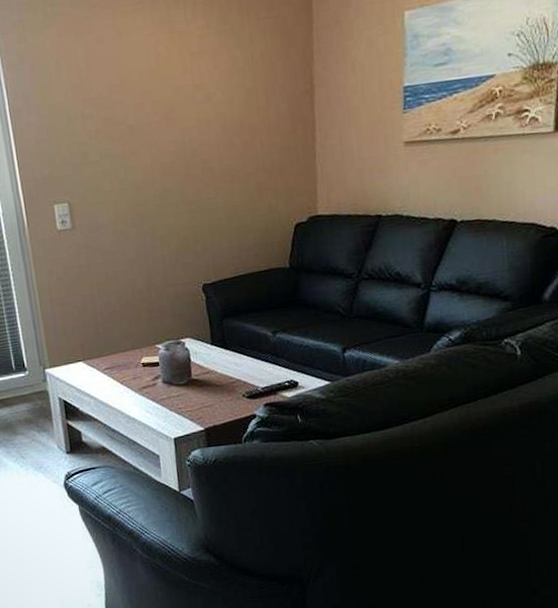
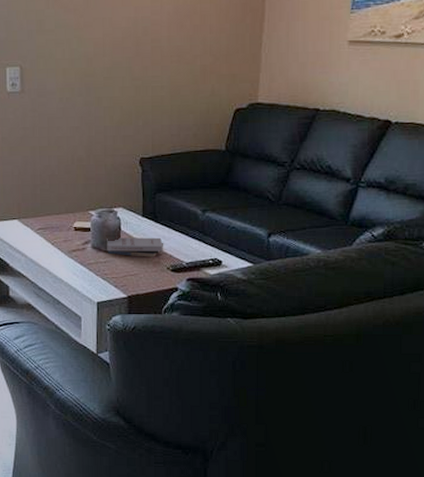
books: none [177,364,237,388] -> present [107,237,164,257]

